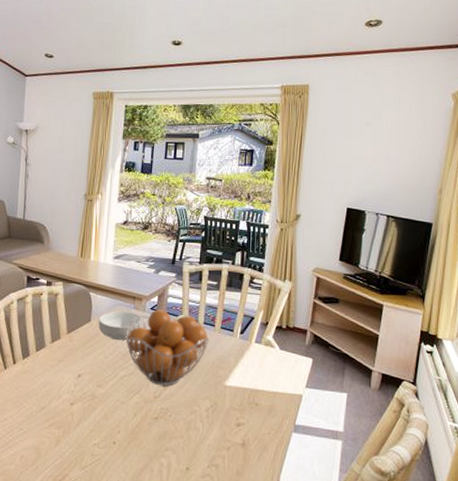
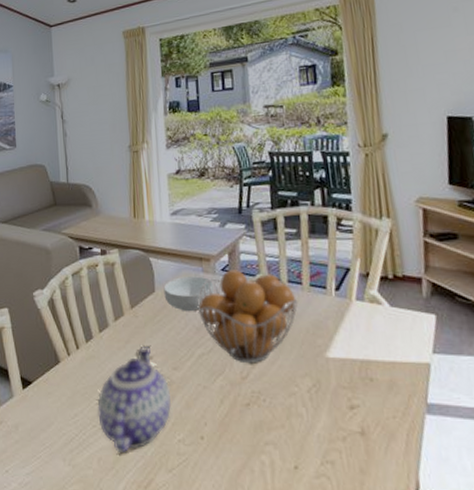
teapot: none [25,366,92,453] -> present [97,347,171,454]

